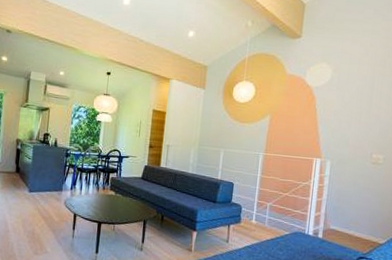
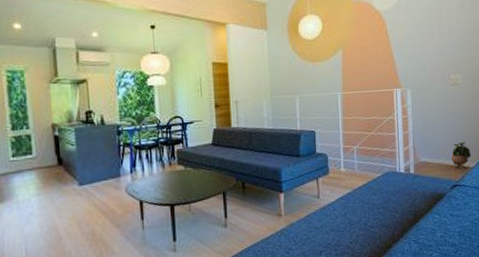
potted plant: none [361,218,383,244] -> present [451,141,471,169]

